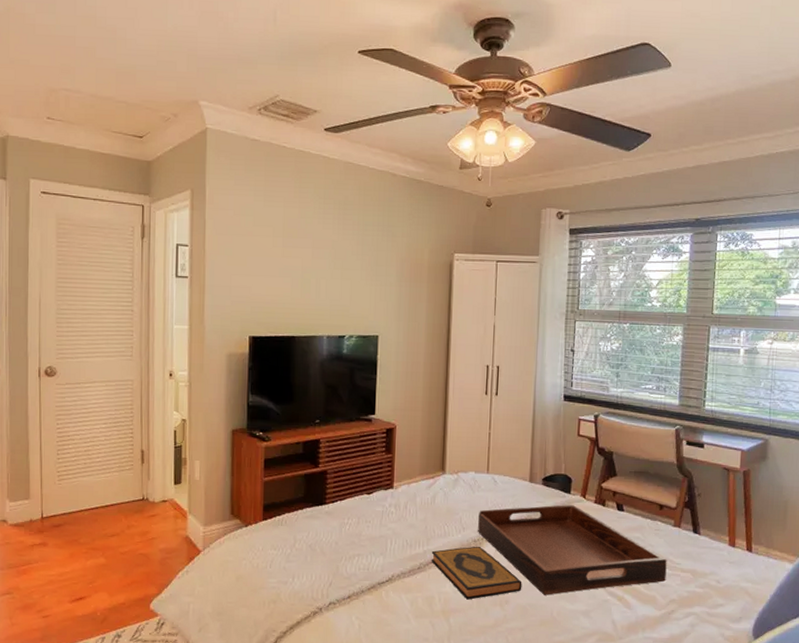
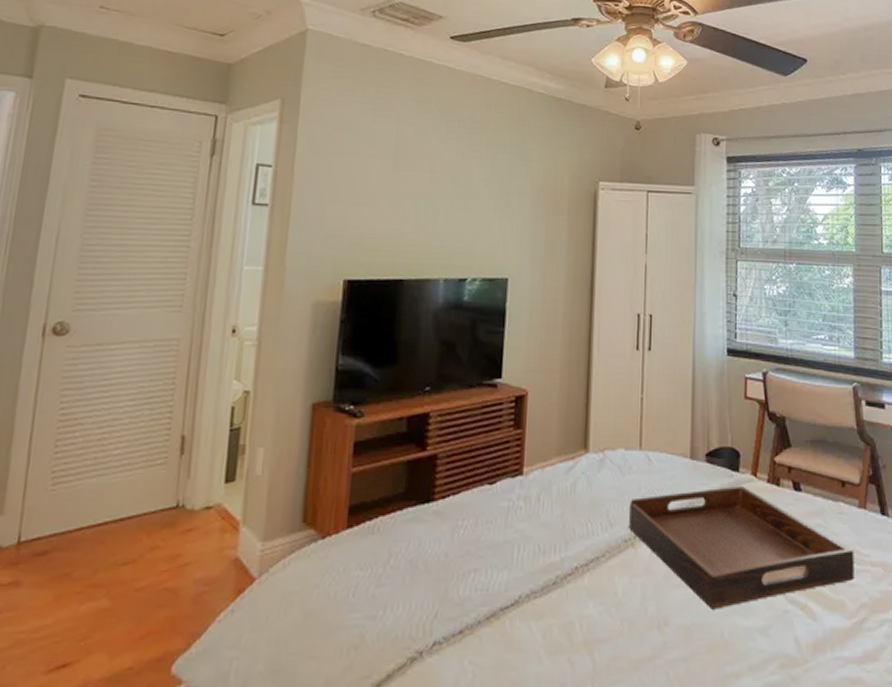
hardback book: present [431,546,522,600] -> none [570,547,685,624]

